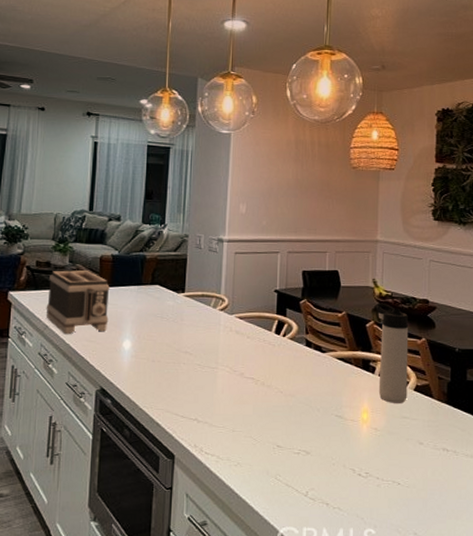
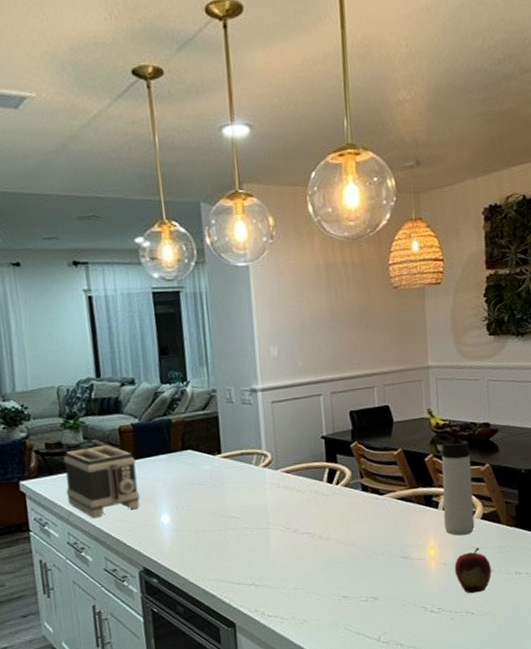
fruit: none [385,417,420,463] -> present [454,547,492,594]

